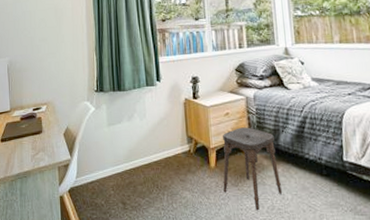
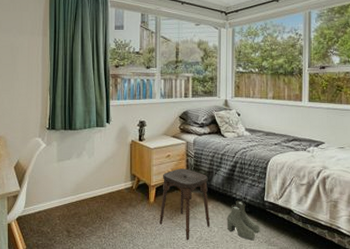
boots: none [301,162,343,208] -> present [226,201,260,240]

